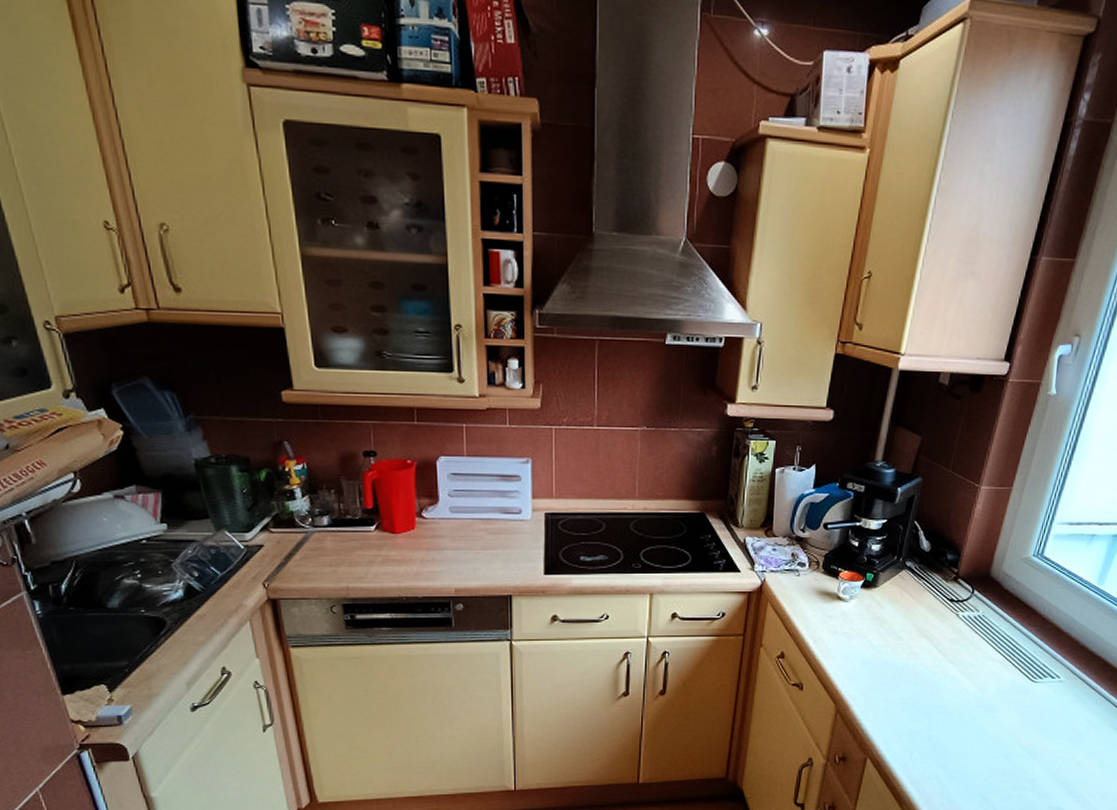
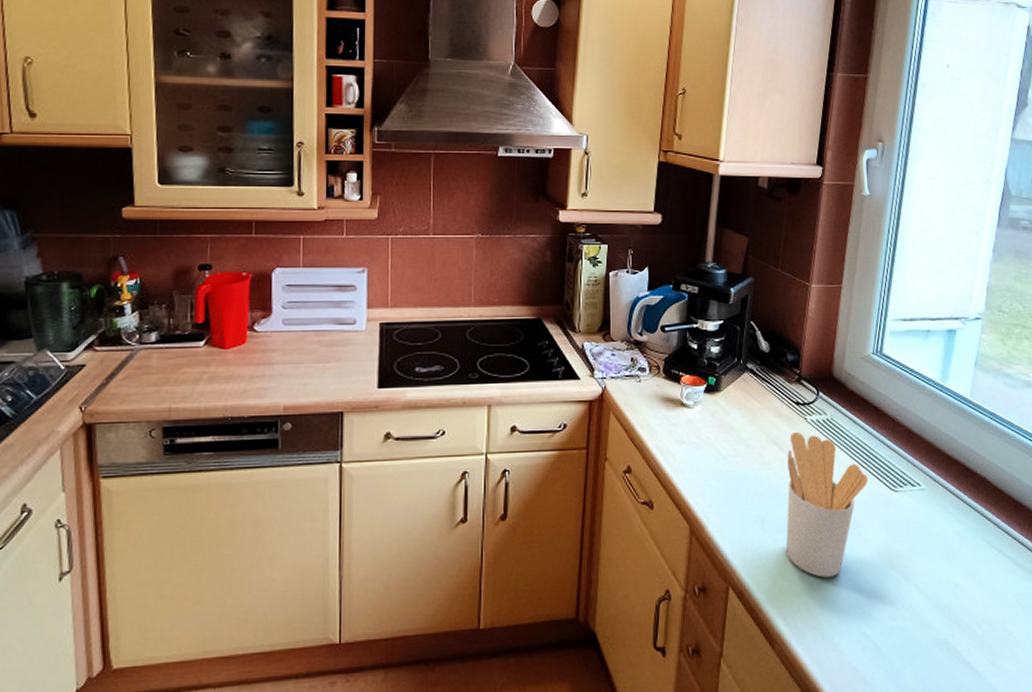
utensil holder: none [923,626,1011,753] -> present [785,431,868,578]

